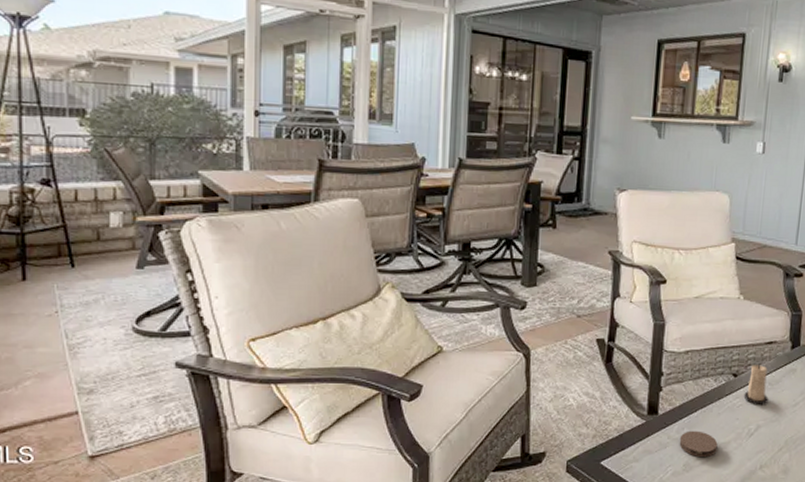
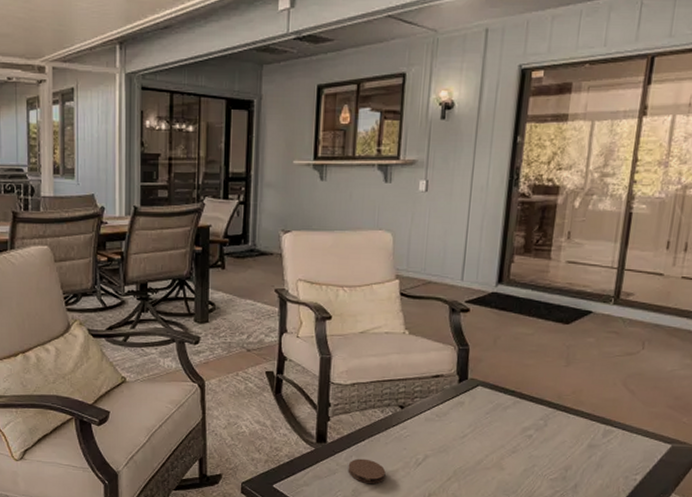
candle: present [743,364,769,406] -> none [411,396,436,437]

